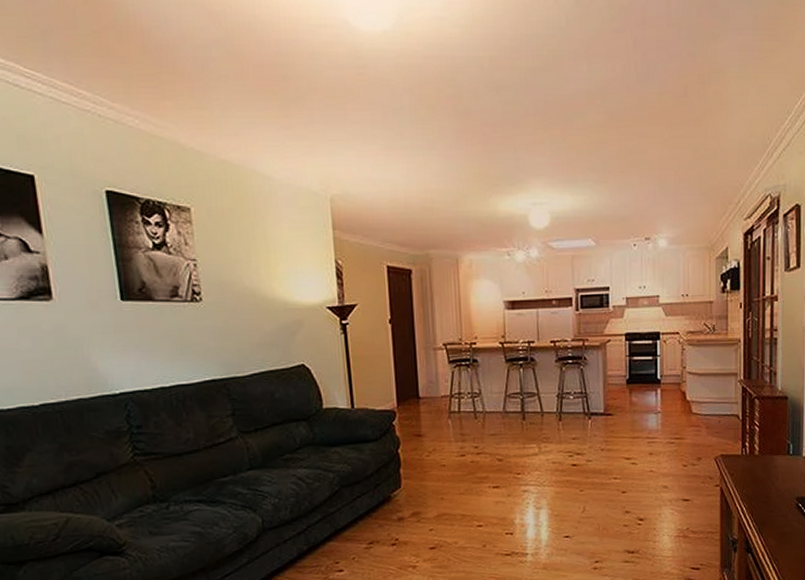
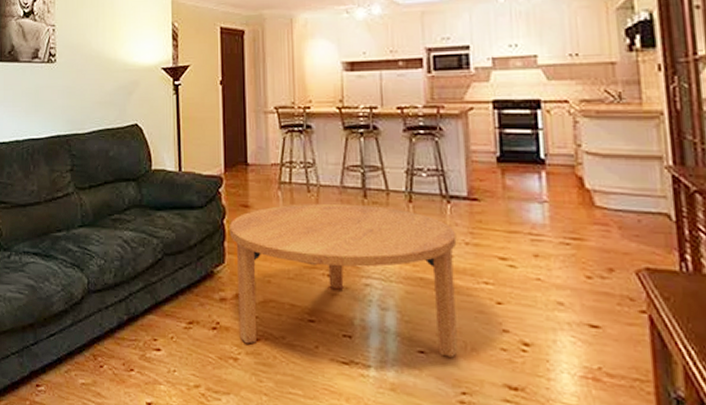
coffee table: none [404,426,595,553] -> present [230,203,458,358]

